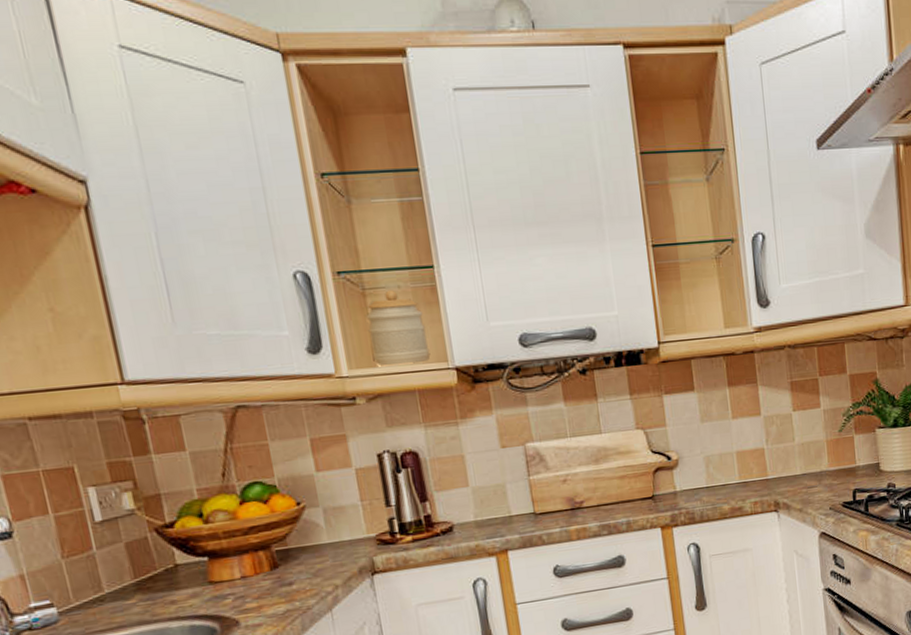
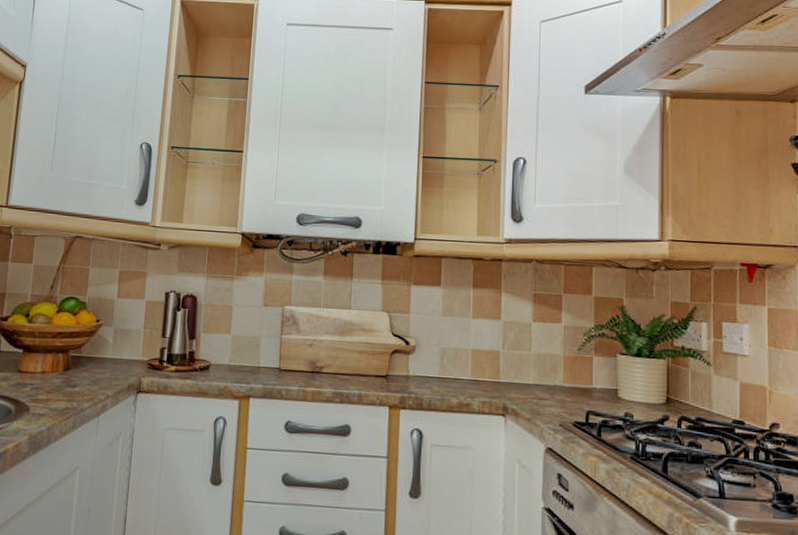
jar: present [366,289,431,366] -> none [182,165,226,225]

